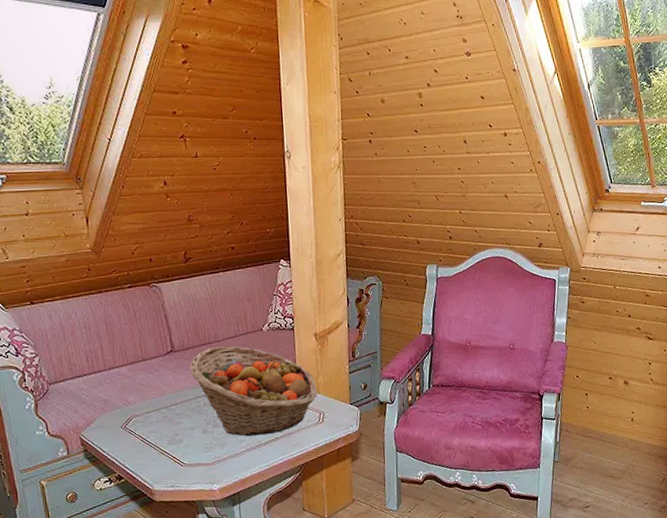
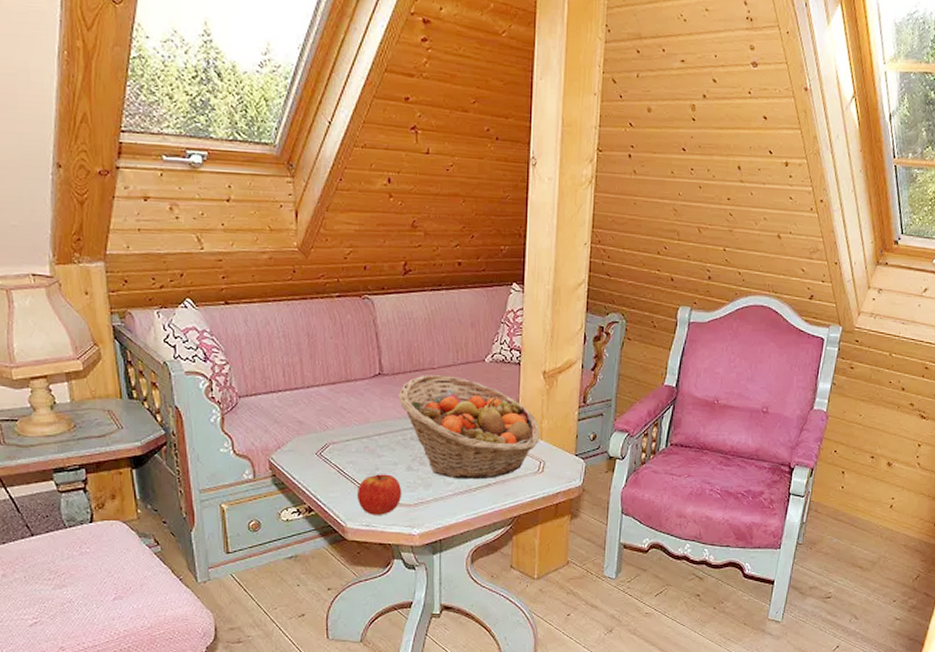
apple: none [161,438,201,477] -> present [358,474,402,516]

